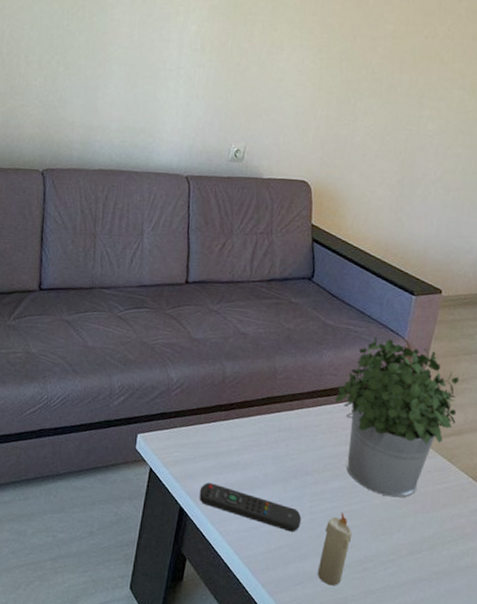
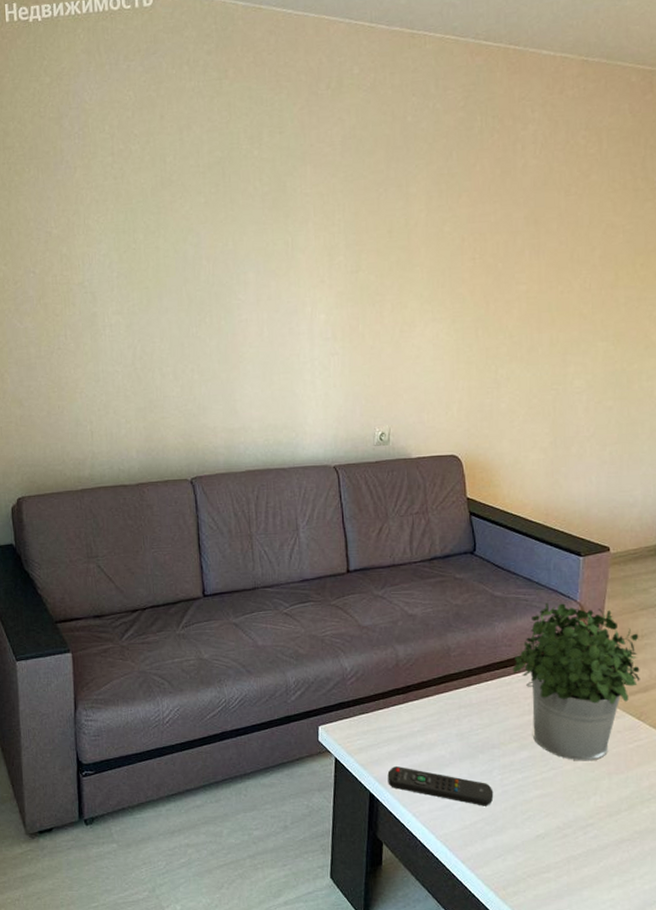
candle: present [317,512,352,586] -> none [516,781,547,855]

